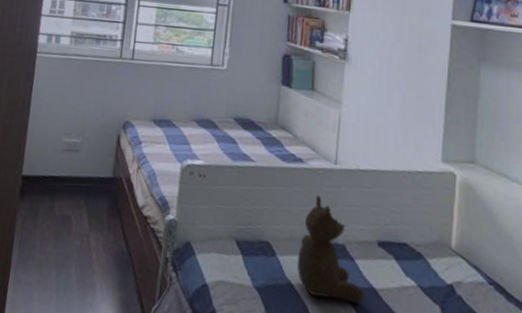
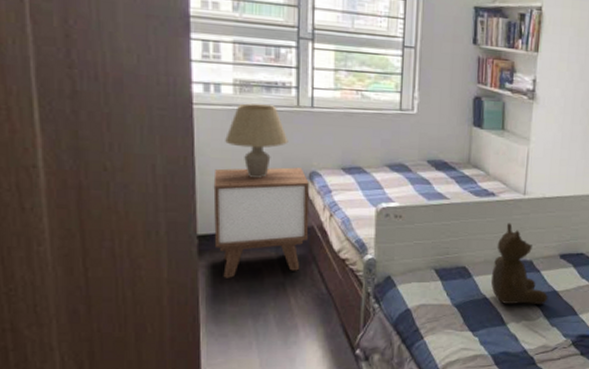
nightstand: none [34,112,122,224] -> present [213,167,309,278]
table lamp: none [57,53,109,124] -> present [225,103,289,177]

